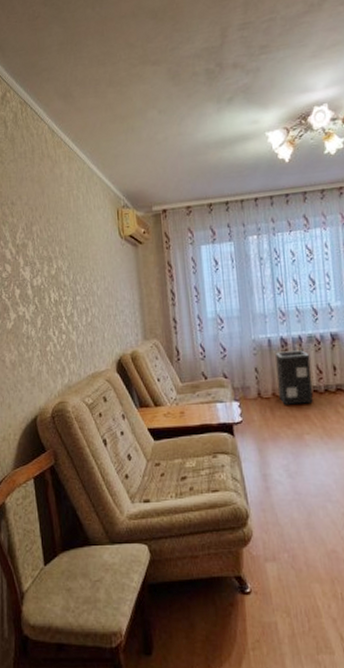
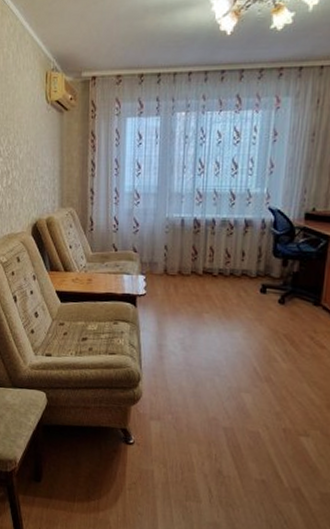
speaker: present [275,350,314,405] -> none [185,232,221,285]

